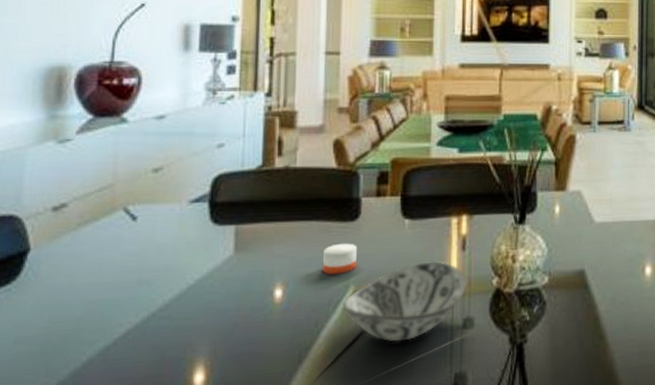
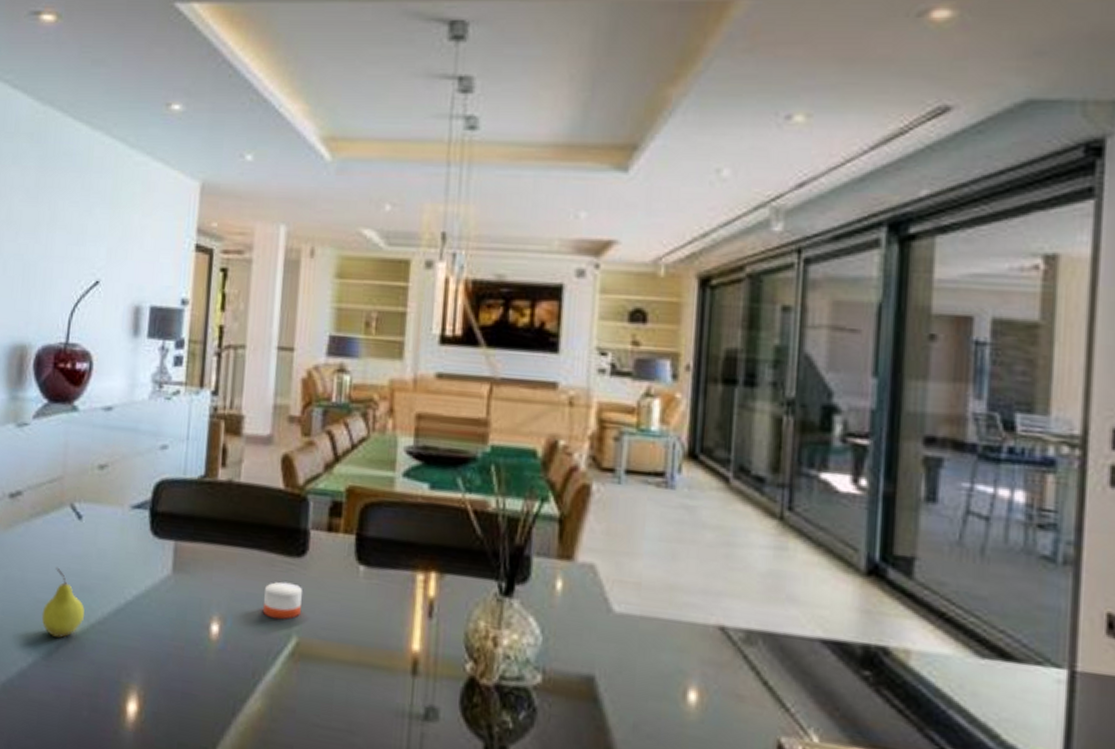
fruit: none [95,267,144,332] -> present [41,567,85,638]
decorative bowl: present [343,261,467,343] -> none [283,622,433,720]

